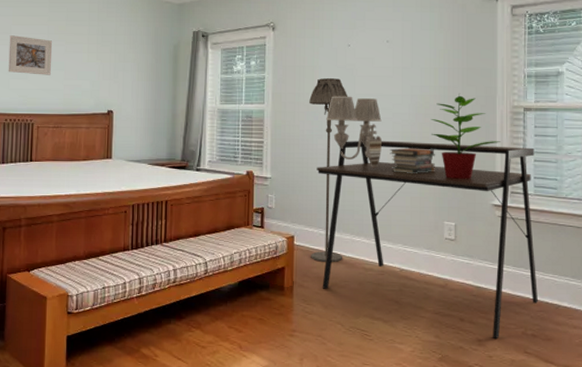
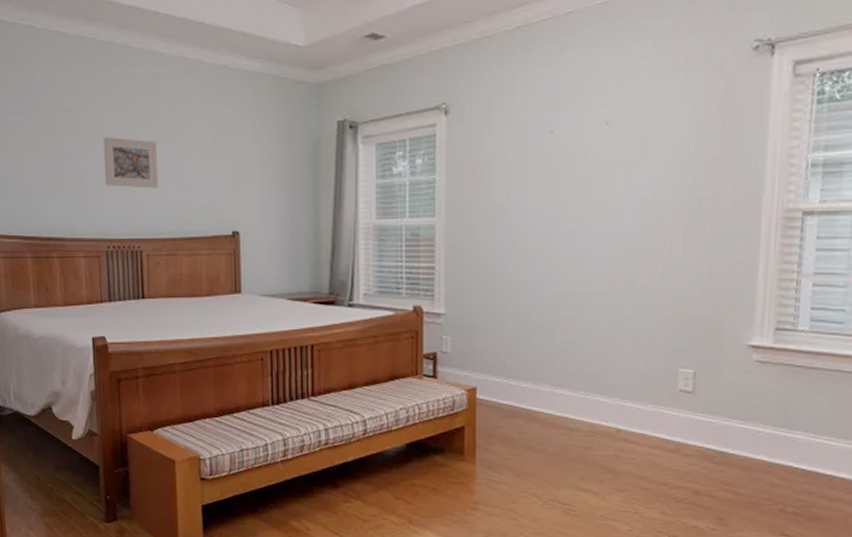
floor lamp: present [309,77,348,262] -> none [496,177,550,420]
desk: present [316,140,539,338] -> none [506,261,814,516]
wall sconce: present [326,96,382,168] -> none [519,202,596,299]
book stack: present [390,148,435,173] -> none [606,271,670,305]
potted plant: present [430,93,500,179] -> none [665,193,765,312]

